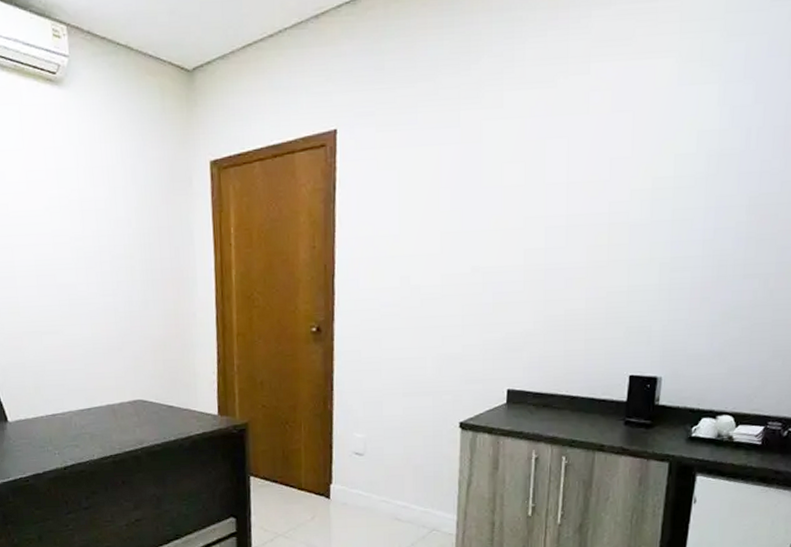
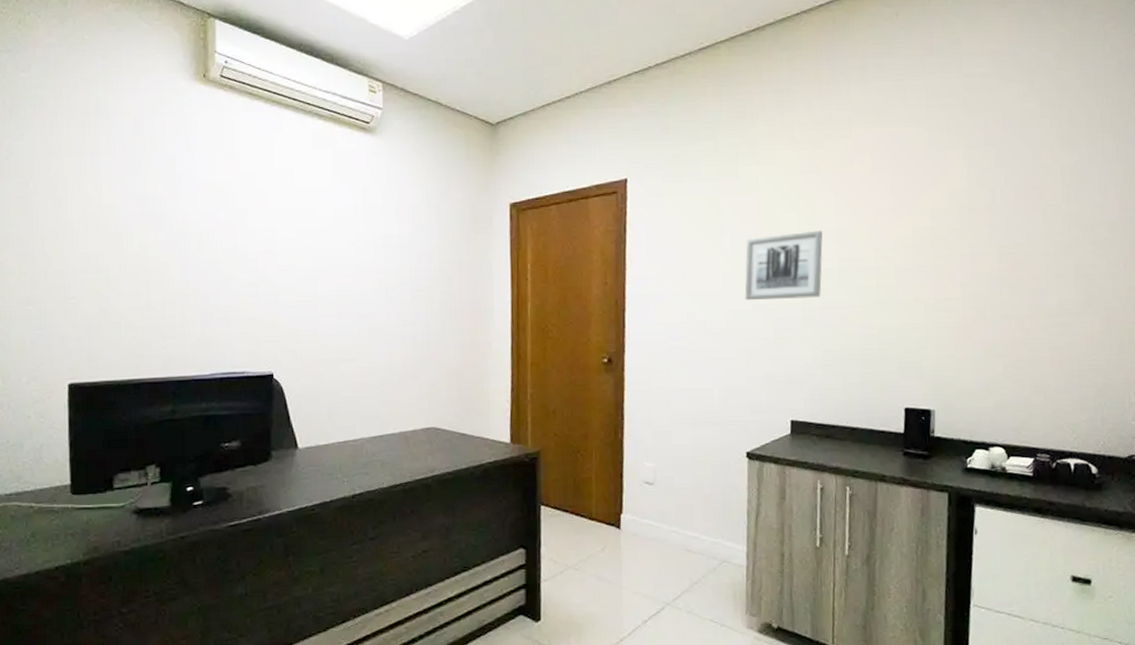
wall art: none [463,183,551,262] -> present [745,230,823,300]

